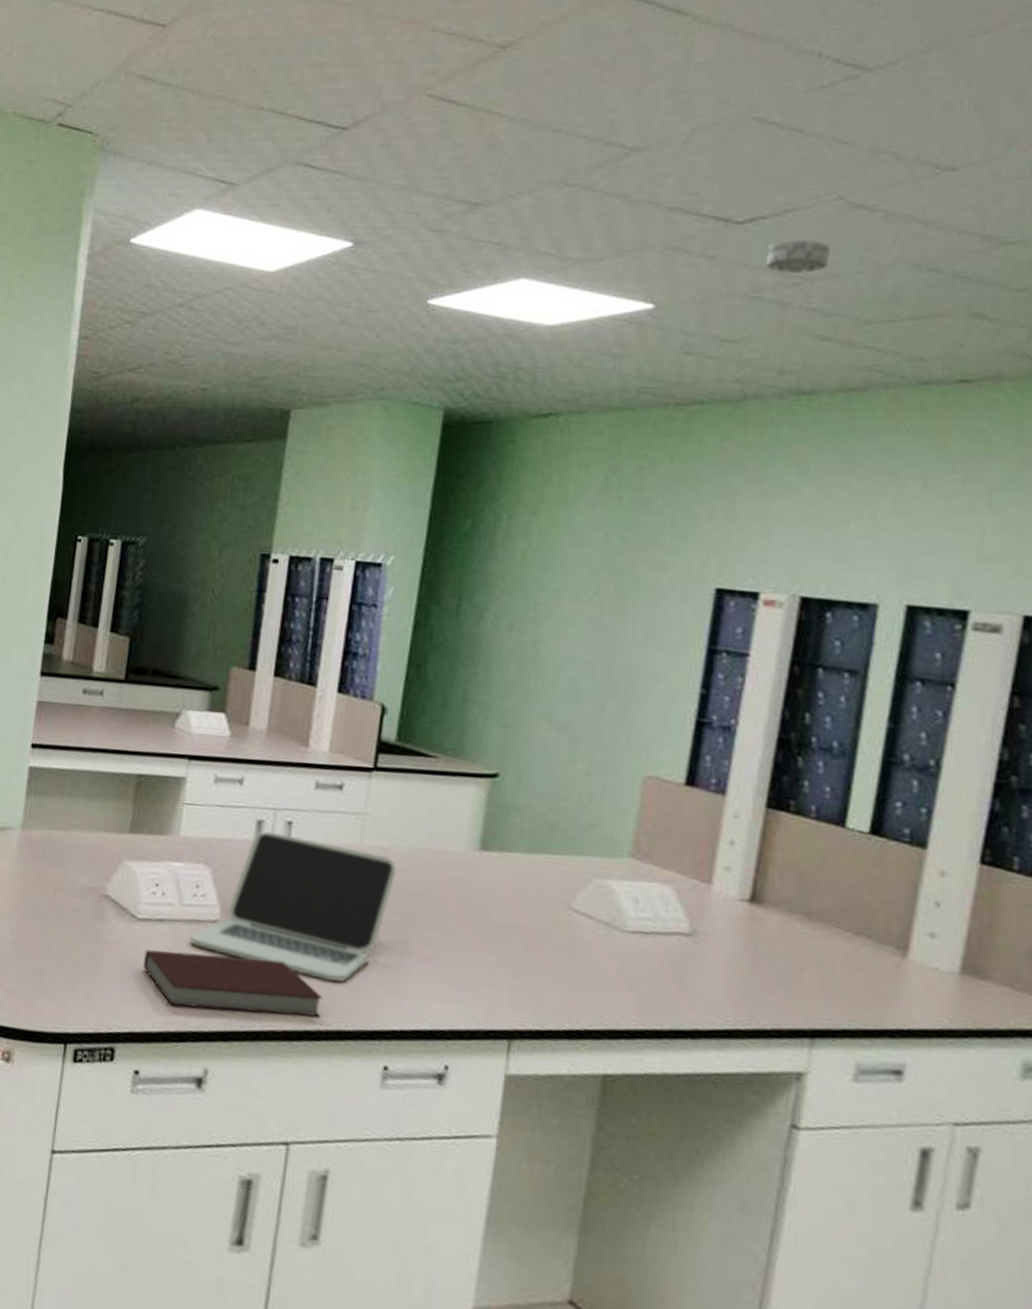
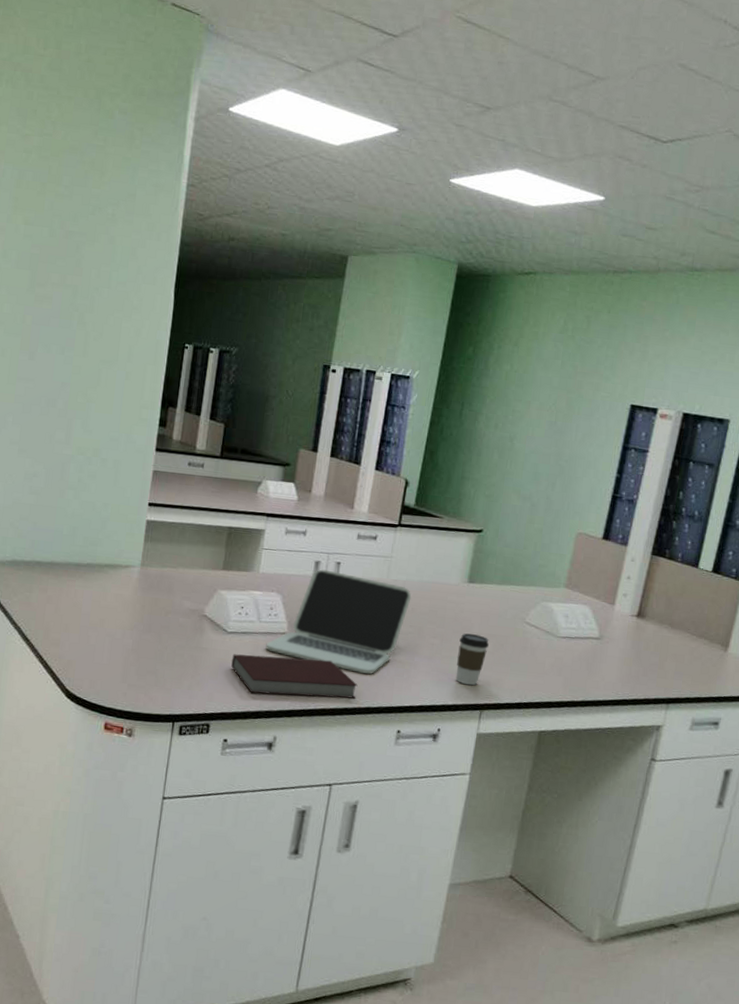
coffee cup: none [468,924,517,1003] -> present [455,633,489,686]
smoke detector: present [767,239,830,273] -> none [679,158,721,184]

